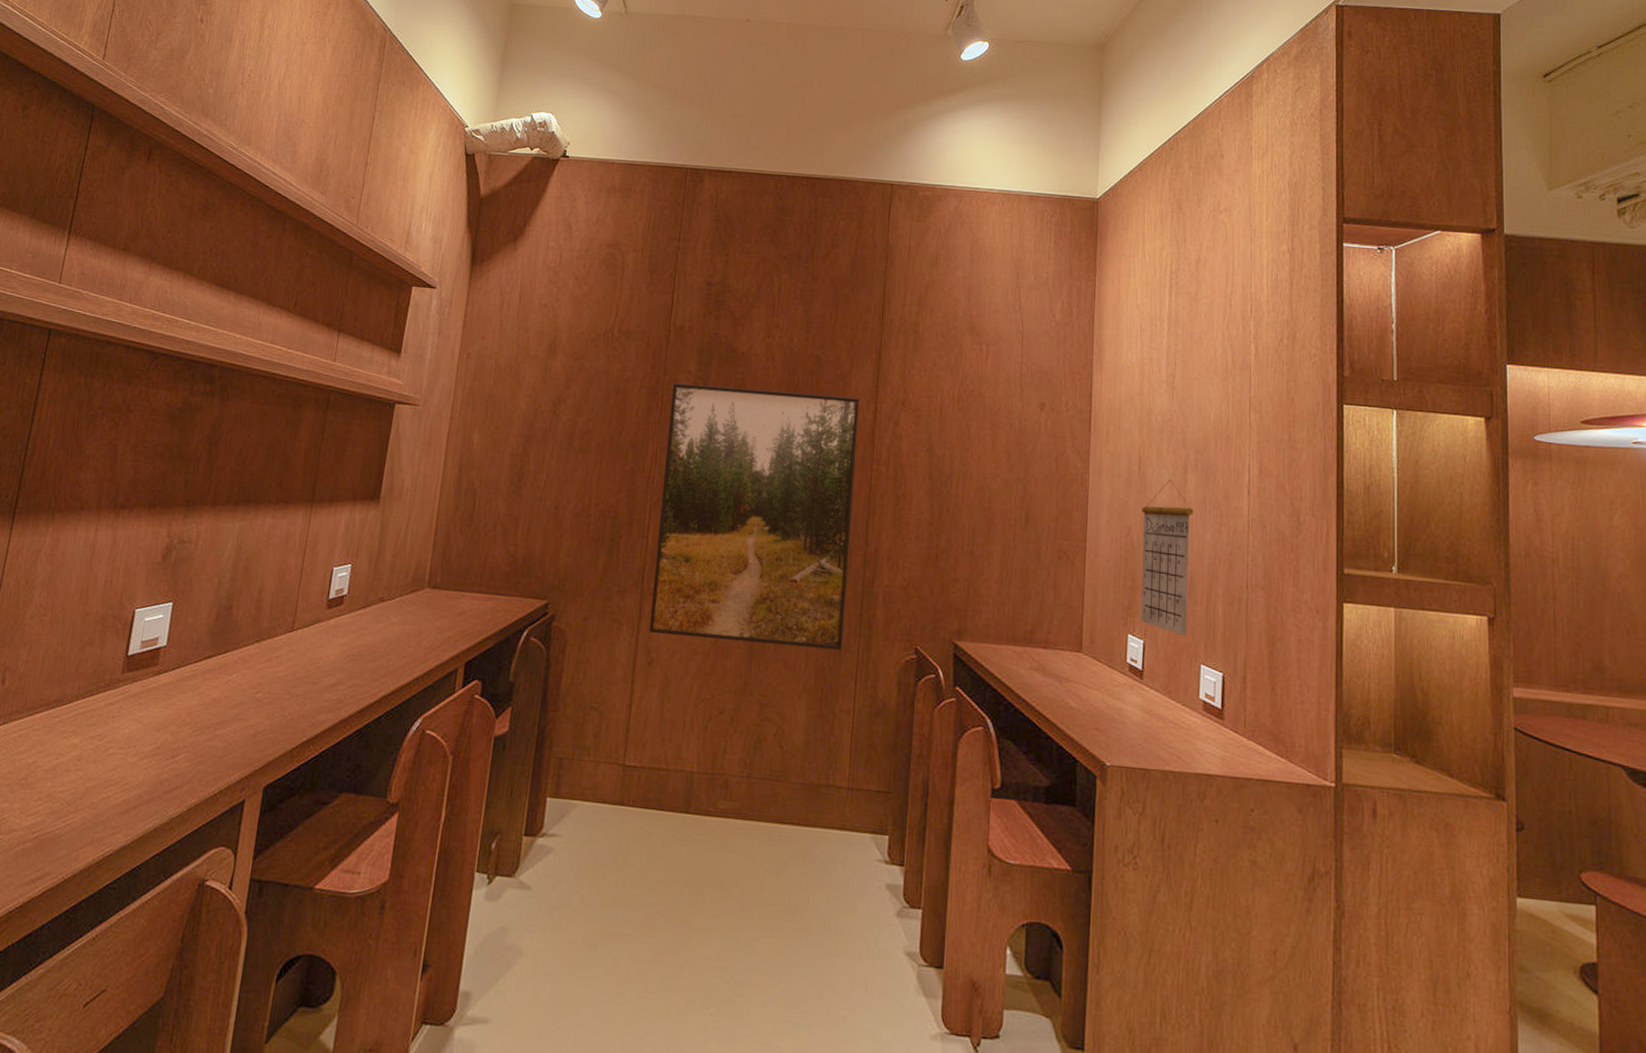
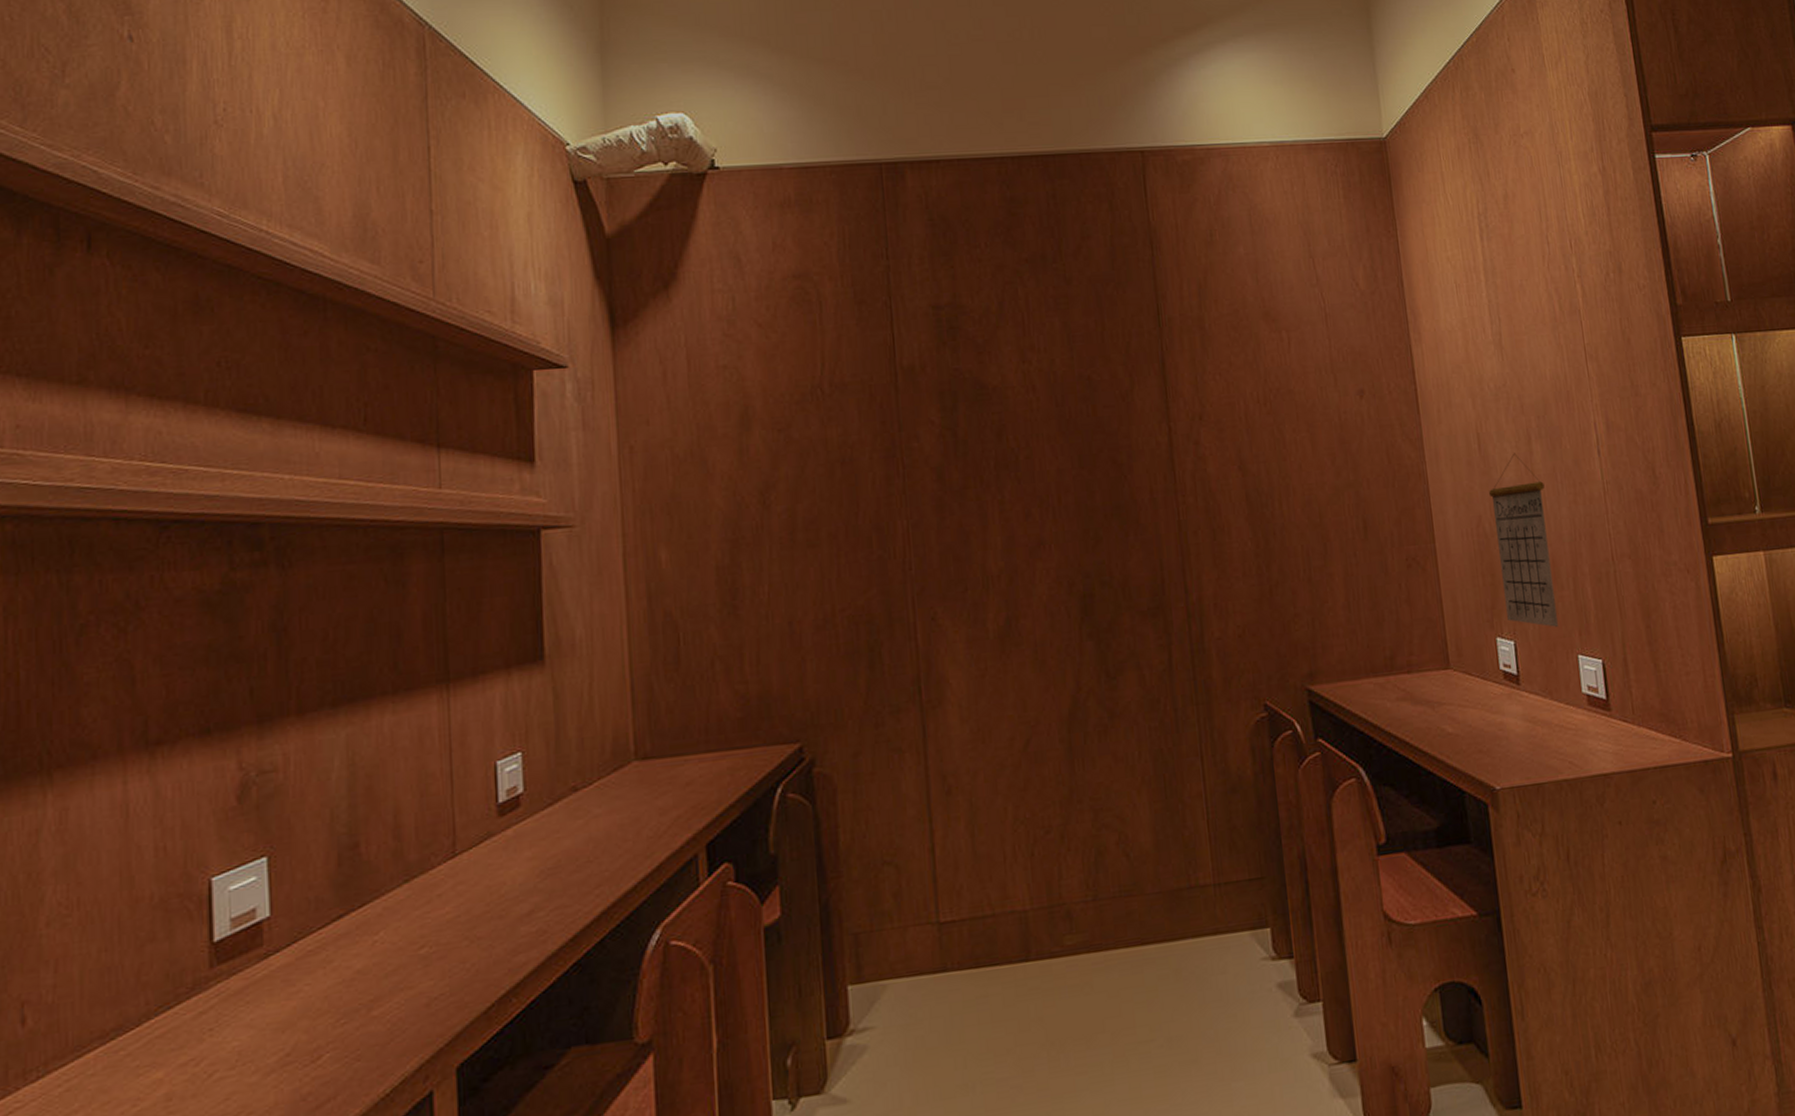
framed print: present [648,382,860,650] -> none [914,420,1179,754]

